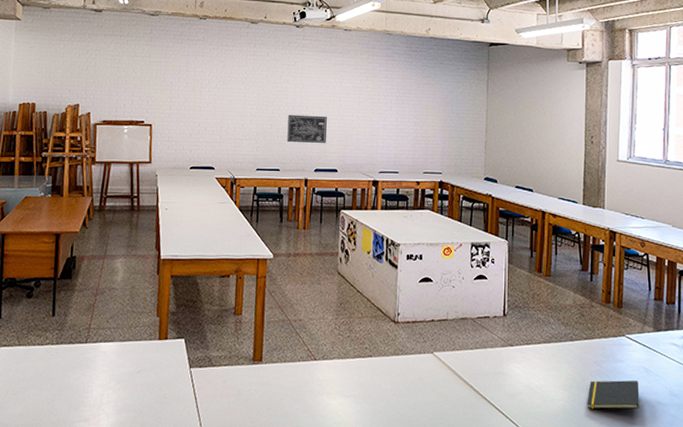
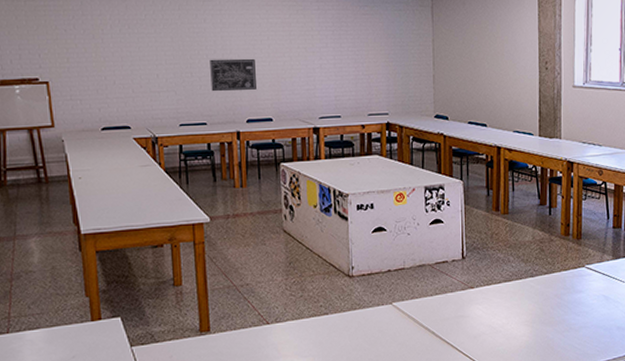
notepad: present [587,380,639,410] -> none [549,309,600,342]

